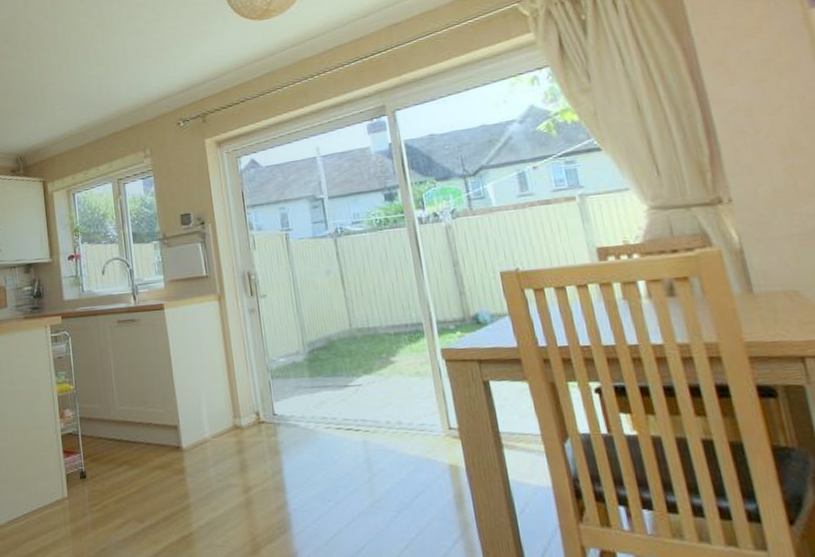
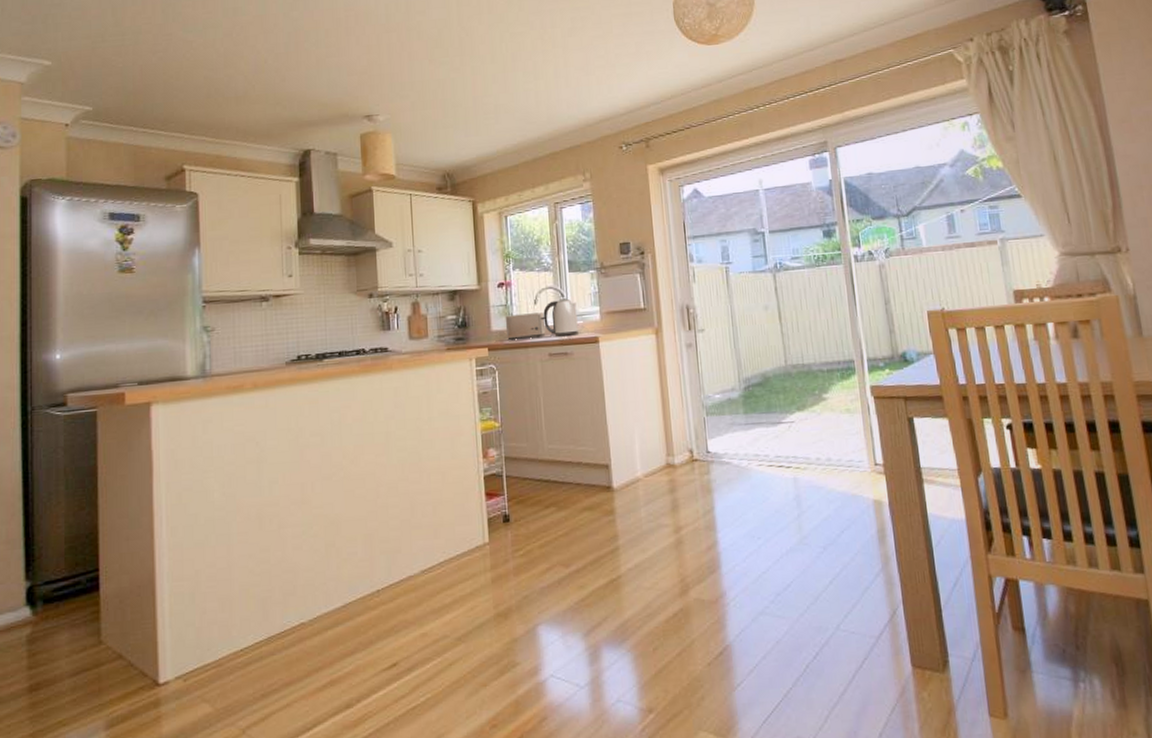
toaster: none [75,282,114,309] -> present [505,312,546,341]
kettle: none [110,268,144,305] -> present [543,298,578,337]

